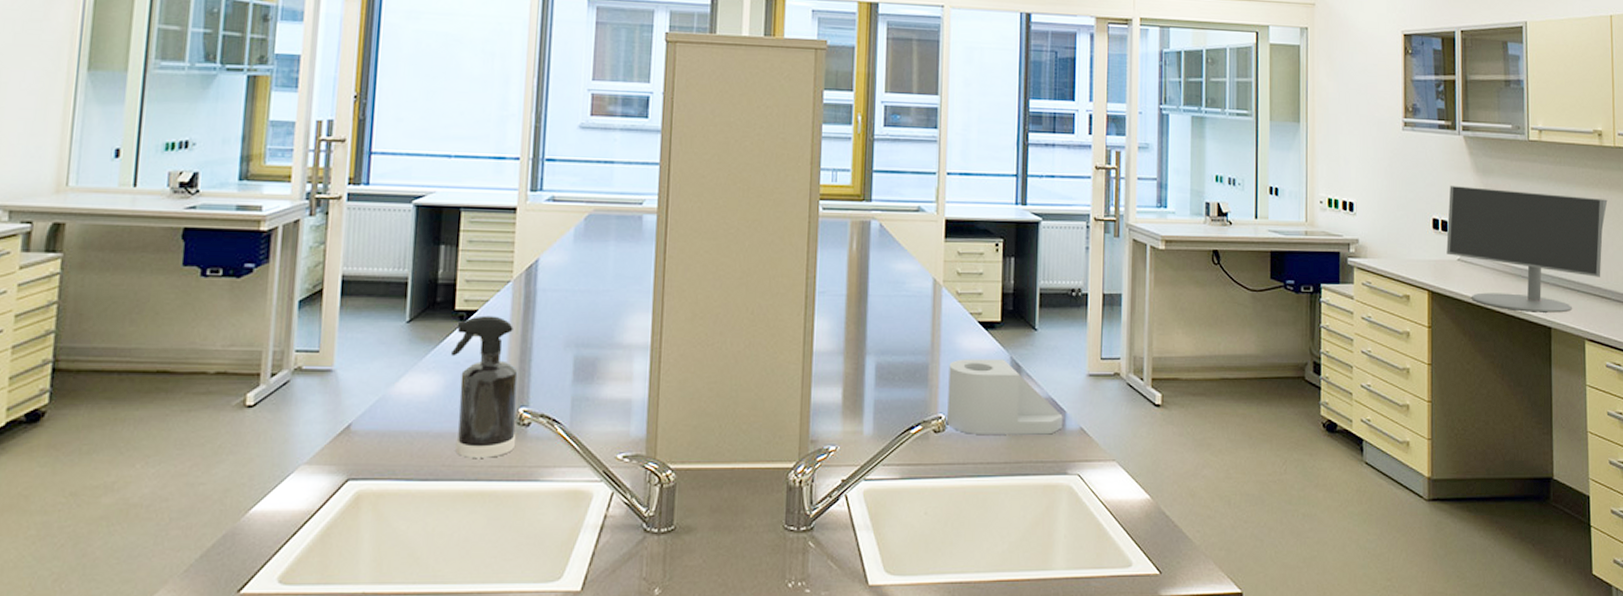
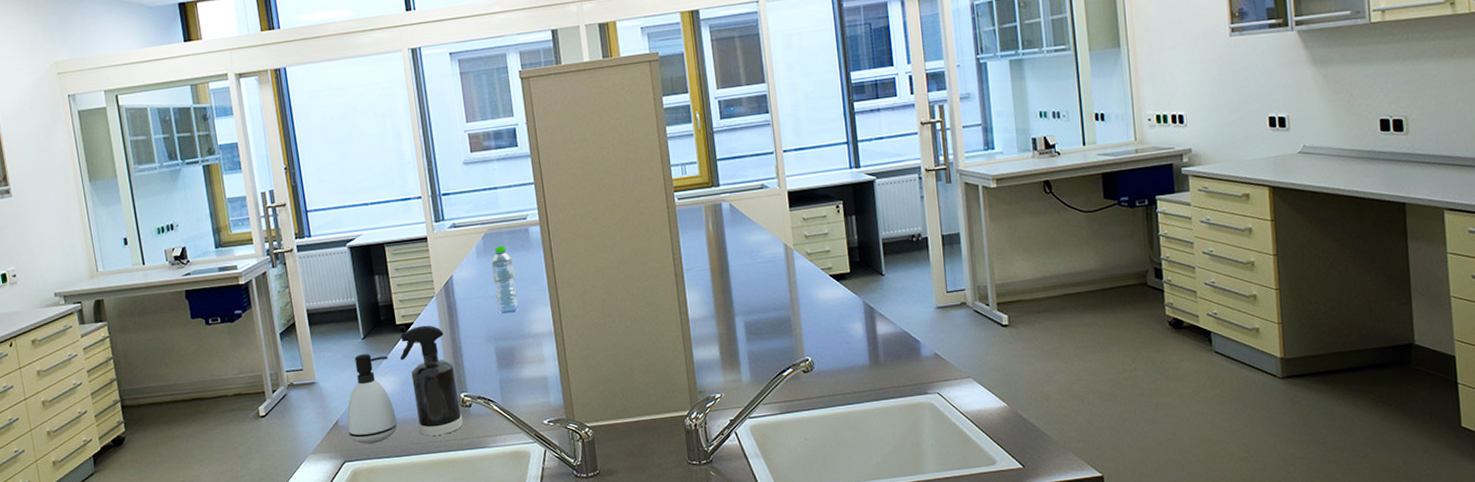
soap dispenser: none [361,342,436,459] -> present [347,354,398,444]
water bottle: none [586,231,617,315] -> present [491,245,519,314]
tissue dispenser: present [947,359,1063,435] -> none [809,304,919,371]
computer monitor: present [1446,186,1608,313] -> none [1285,68,1464,193]

